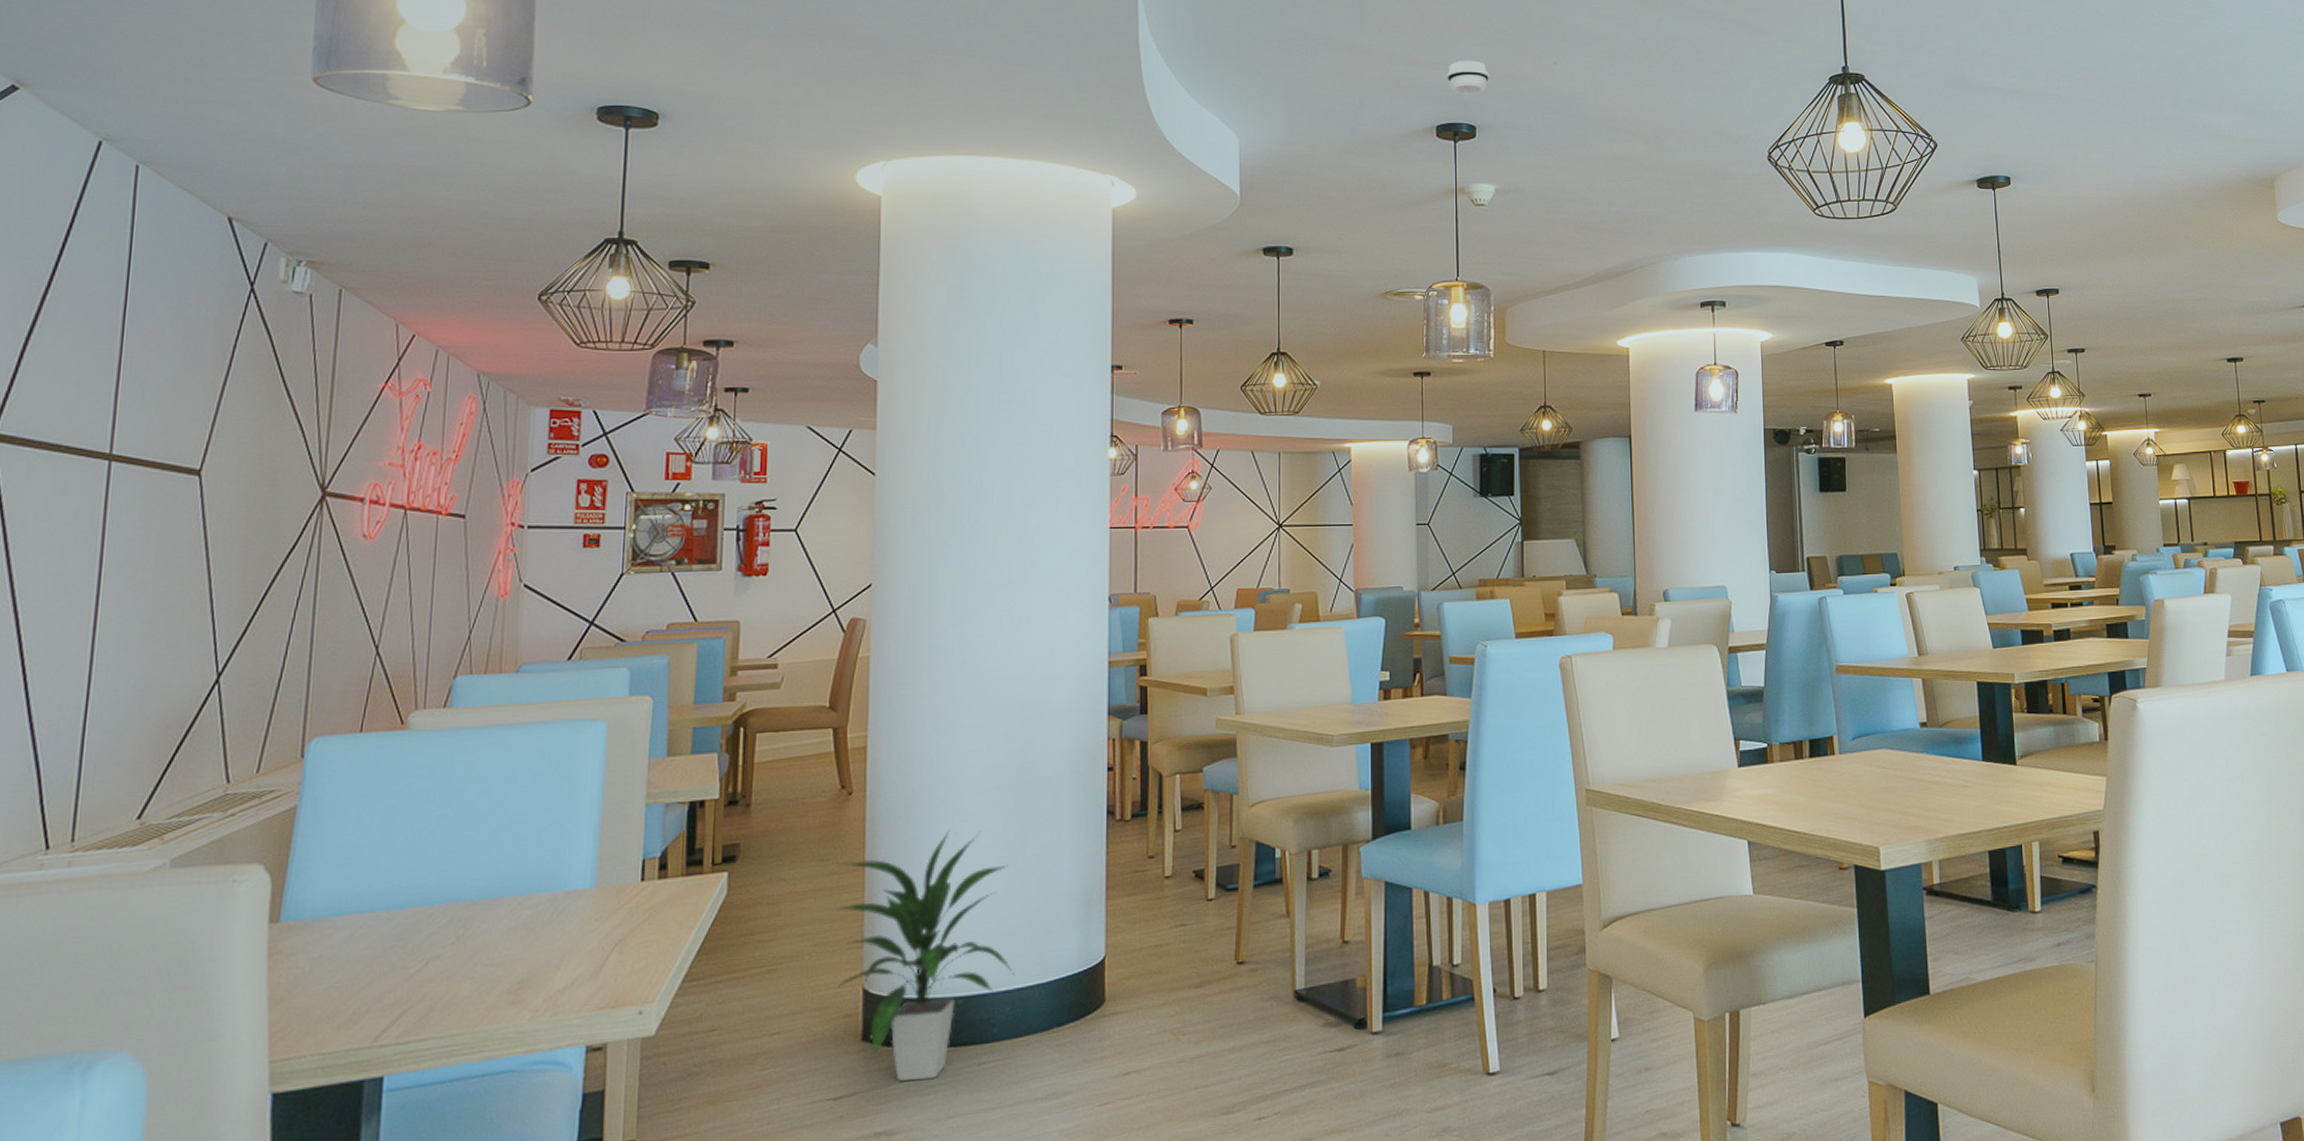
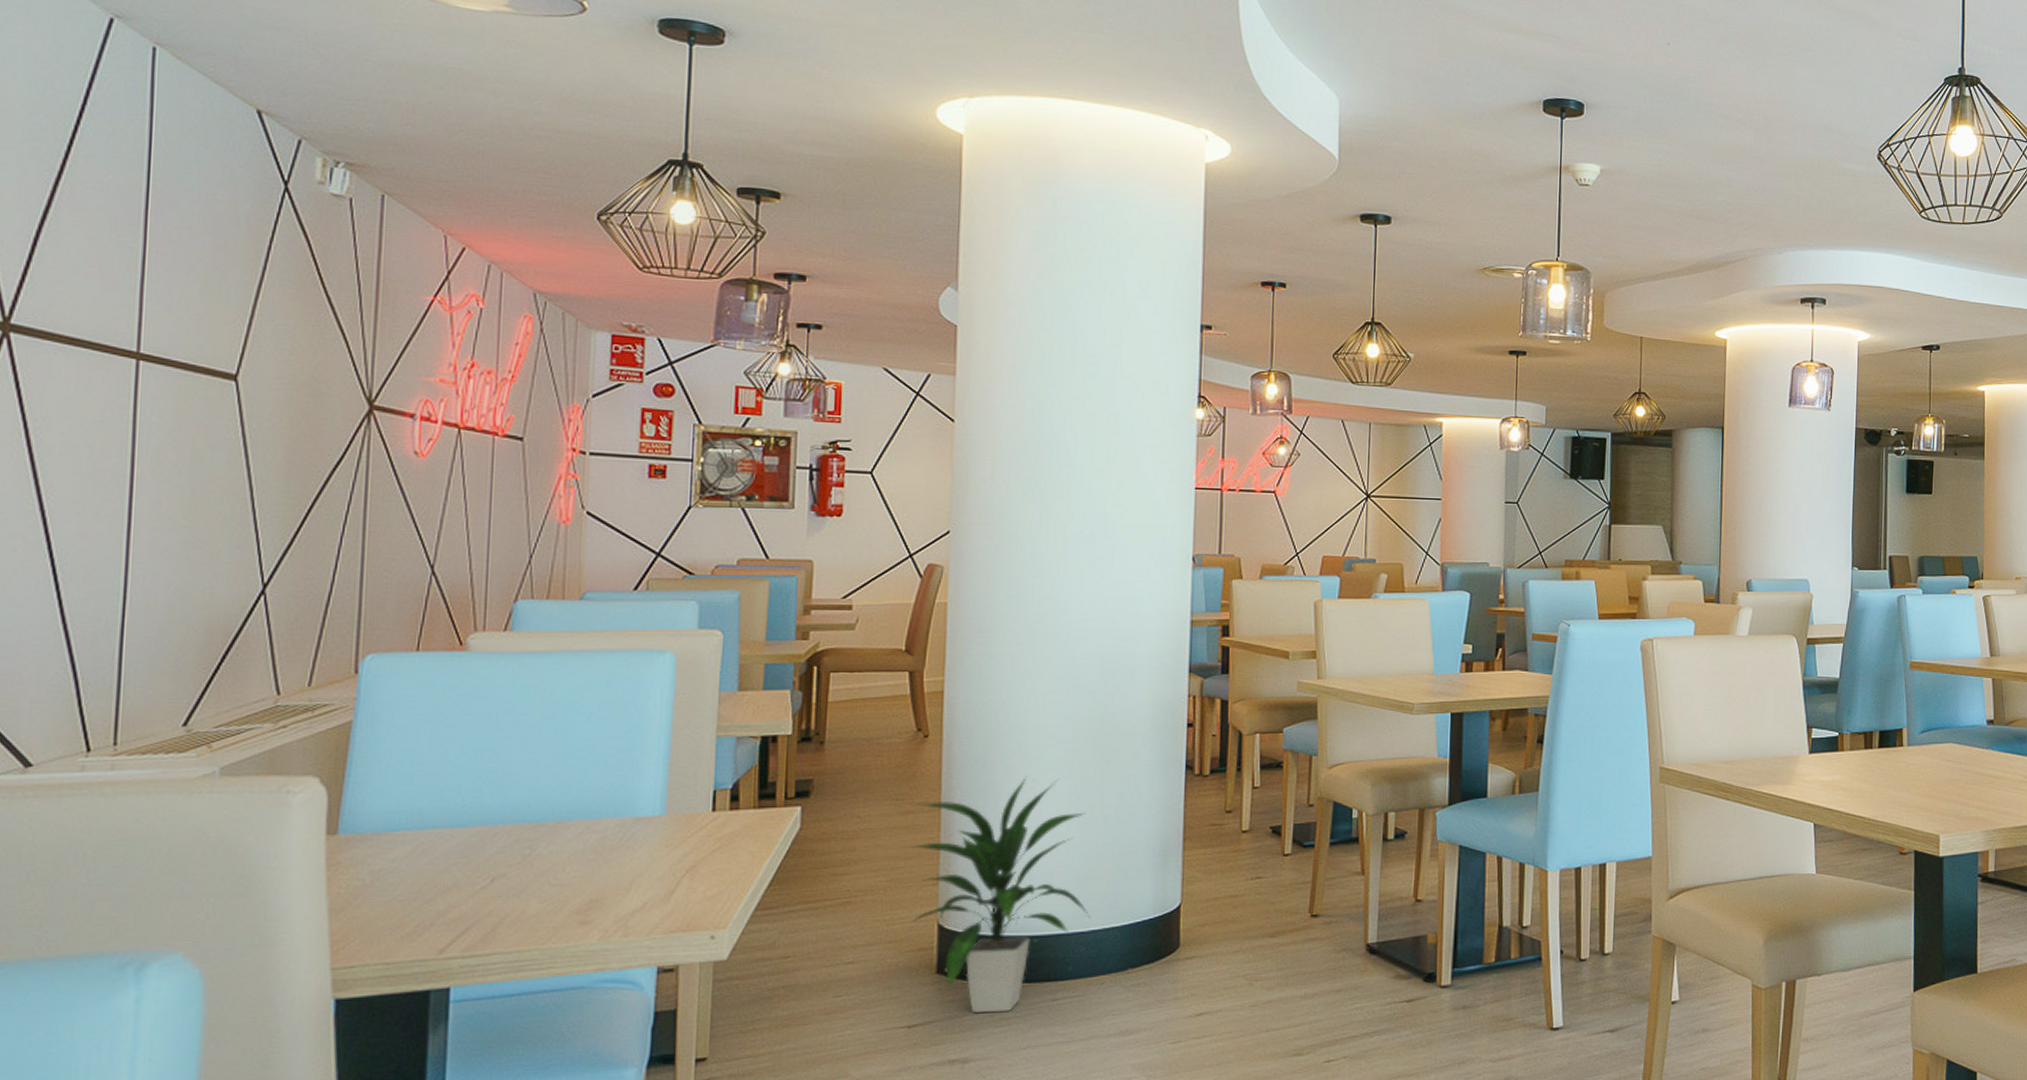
smoke detector: present [1447,60,1489,95] -> none [1556,34,1600,71]

